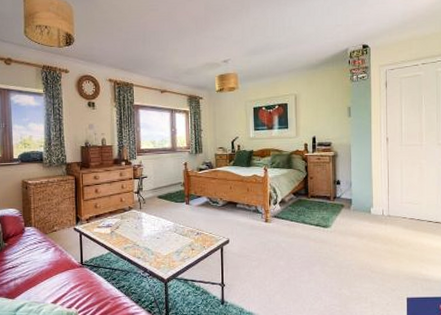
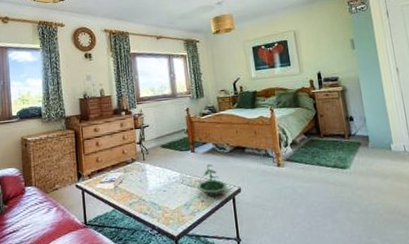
terrarium: none [189,216,217,245] -> present [197,164,227,197]

